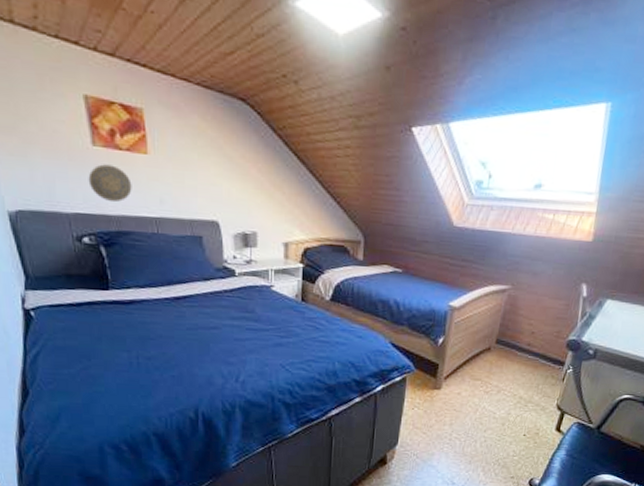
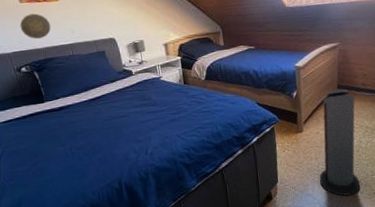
air purifier: none [449,344,515,475] -> present [320,89,360,196]

